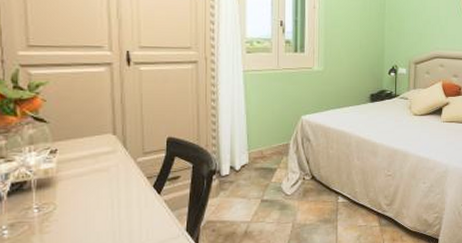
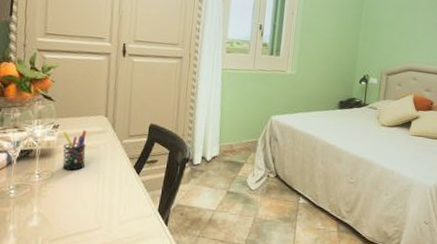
pen holder: none [63,152,94,199] -> present [62,130,87,171]

